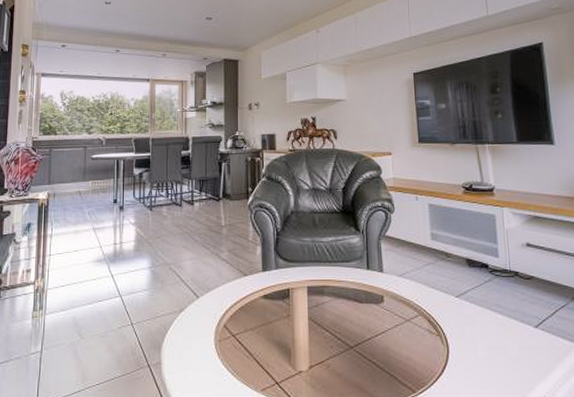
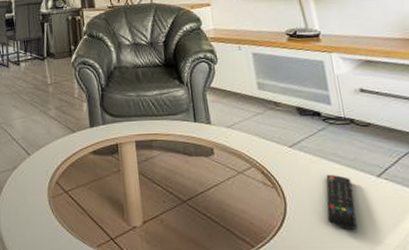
remote control: none [486,324,513,376] -> present [326,174,358,229]

